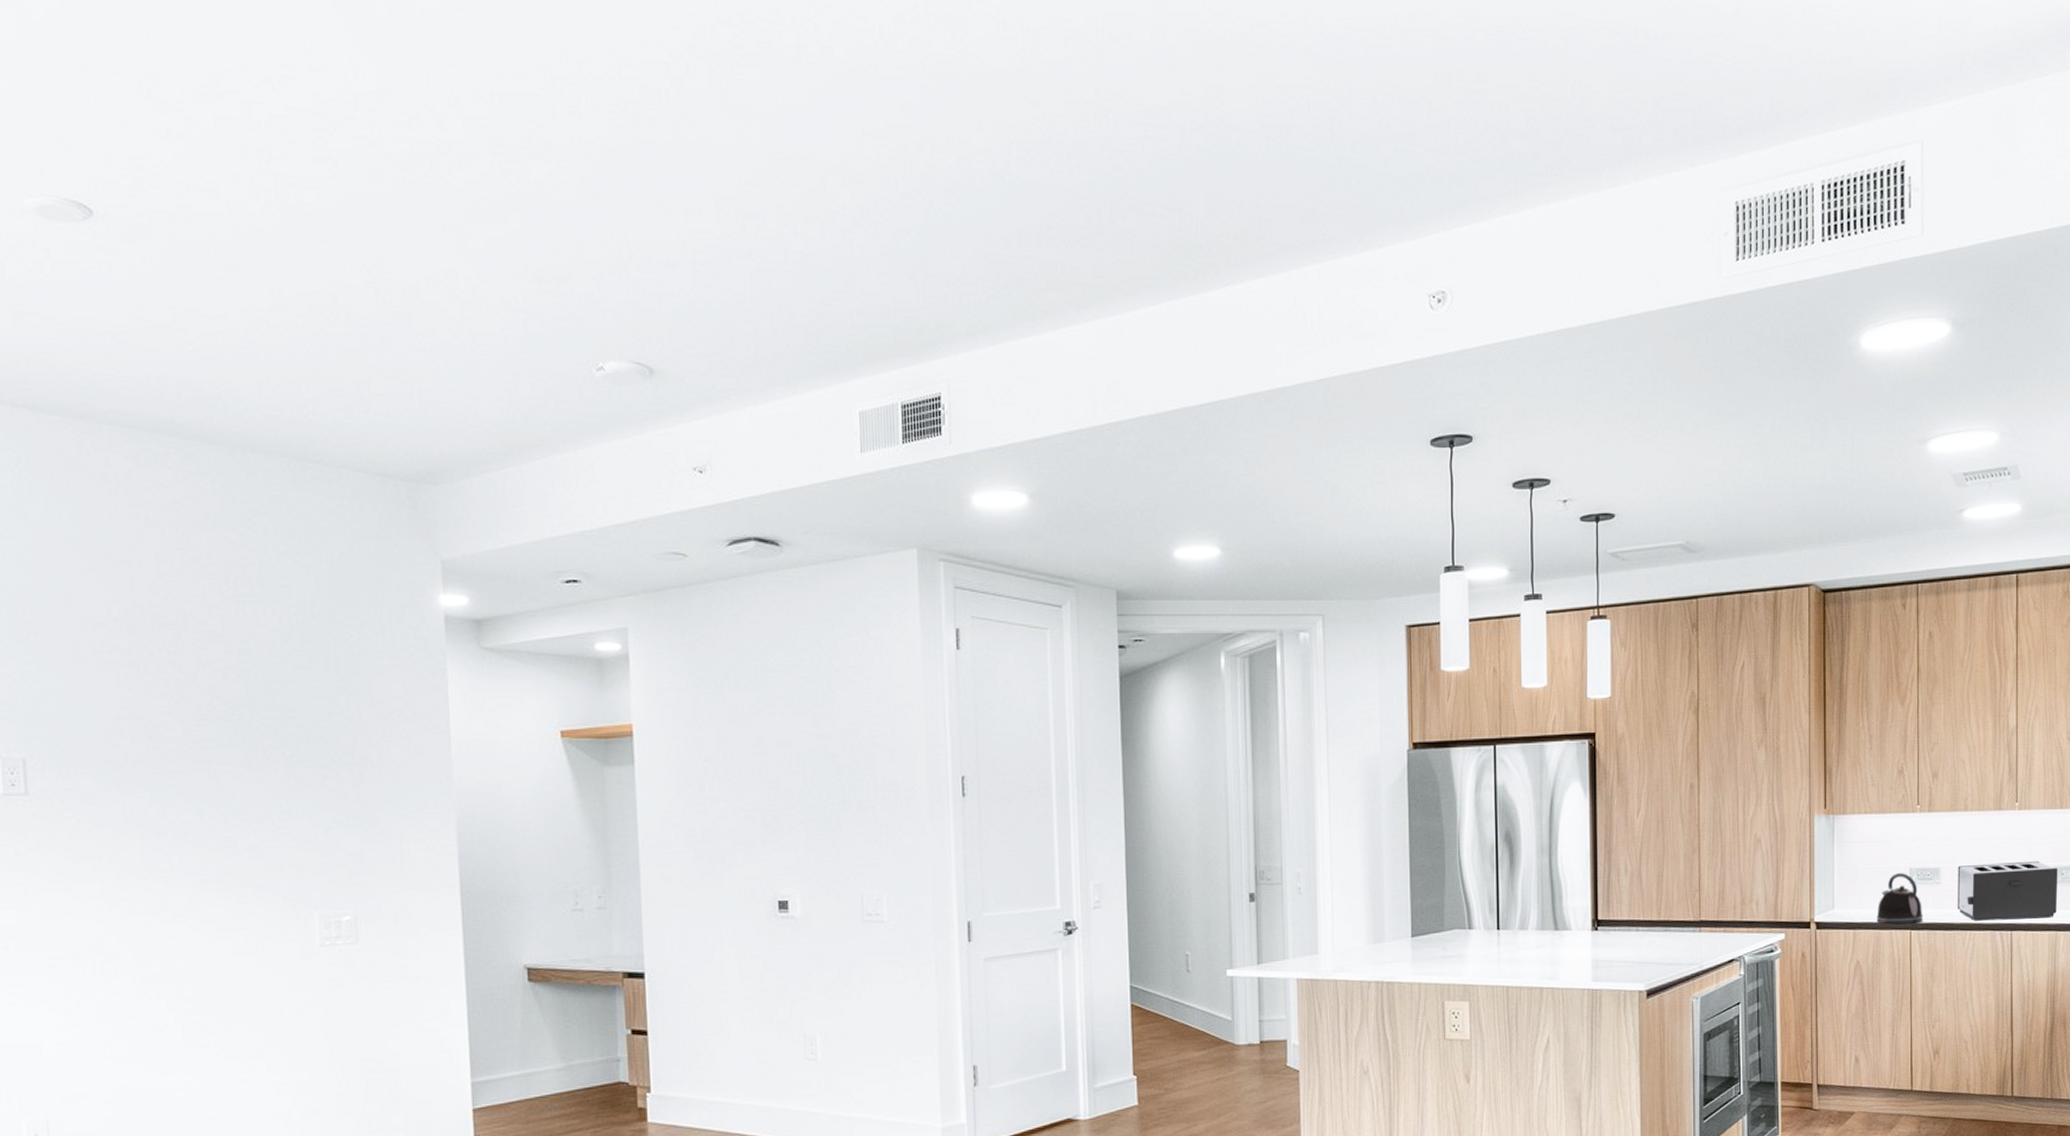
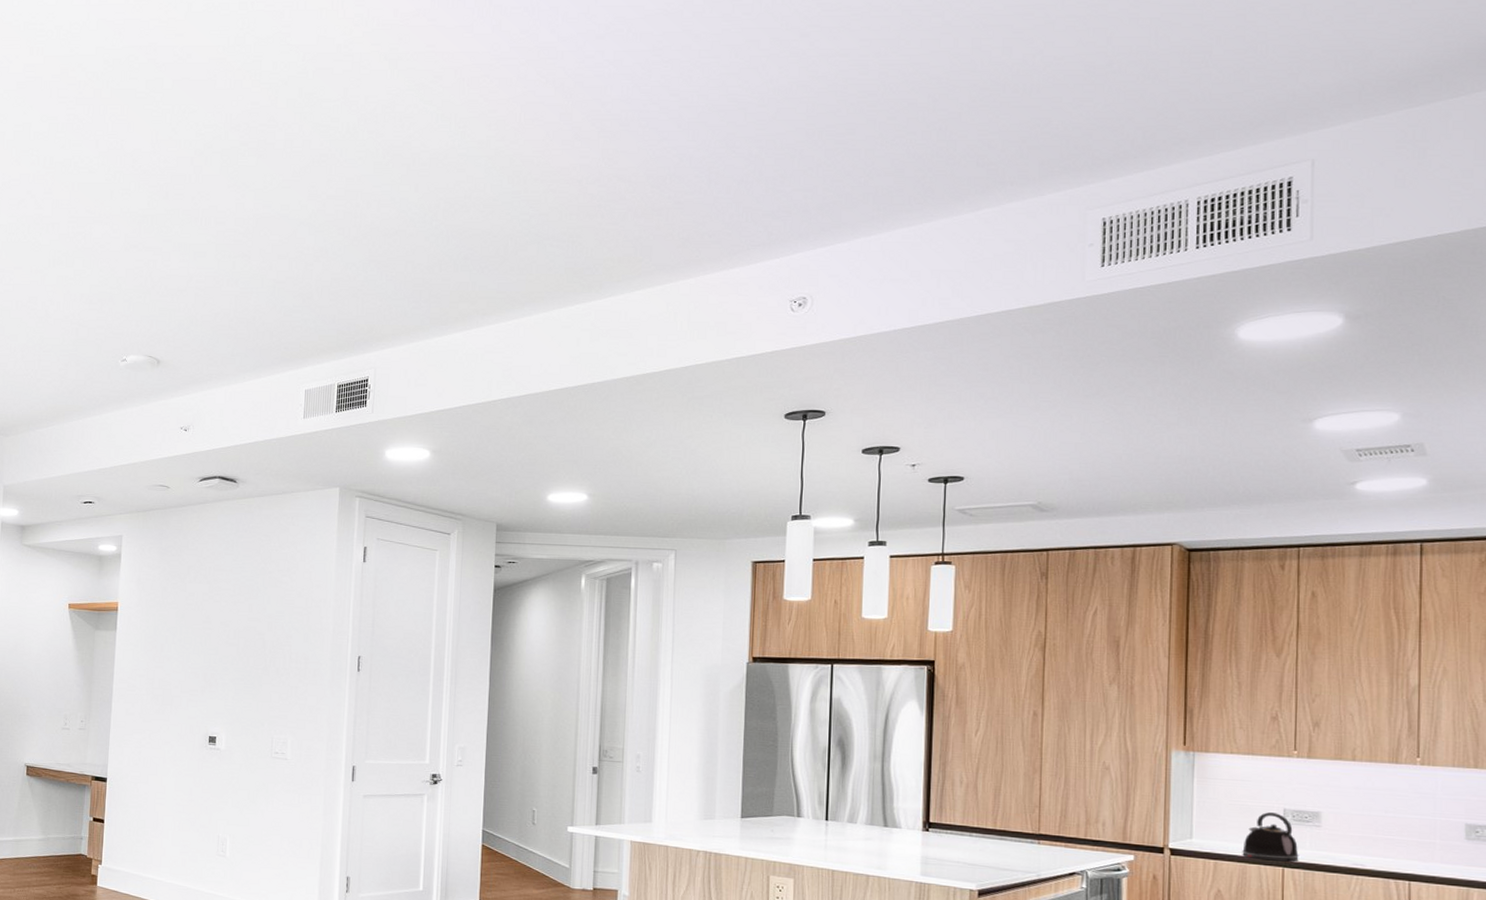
toaster: present [1957,860,2057,921] -> none [1341,812,1470,872]

